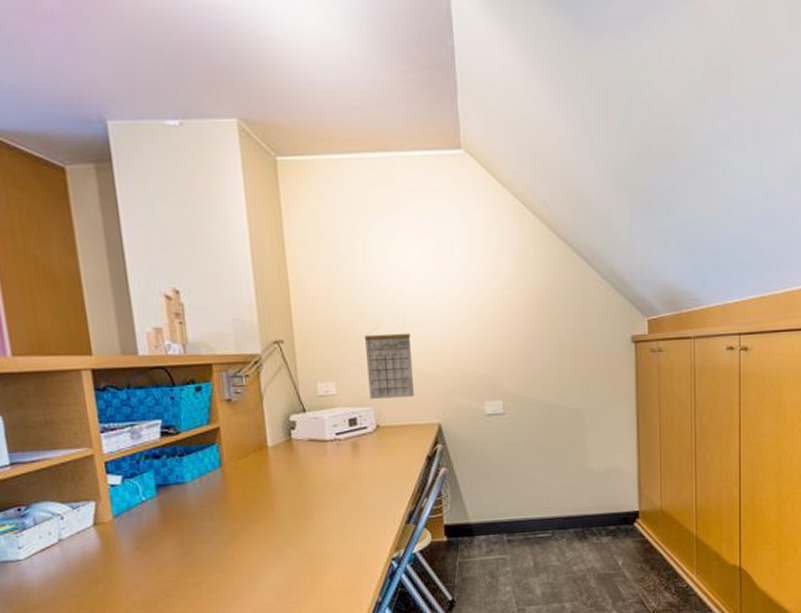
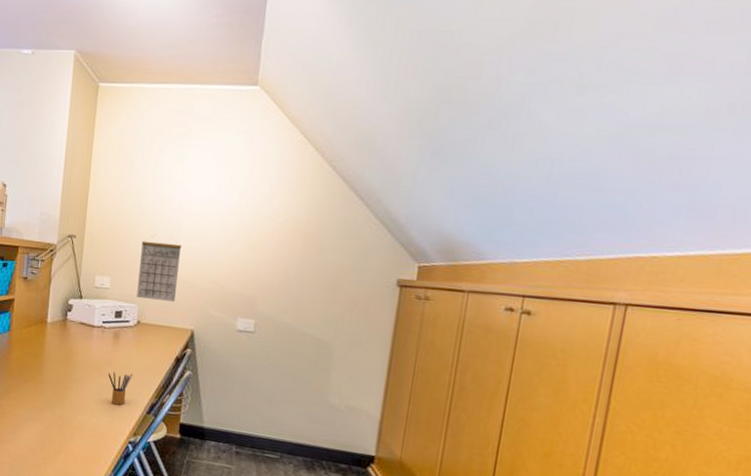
pencil box: none [354,484,383,522] -> present [108,372,133,405]

